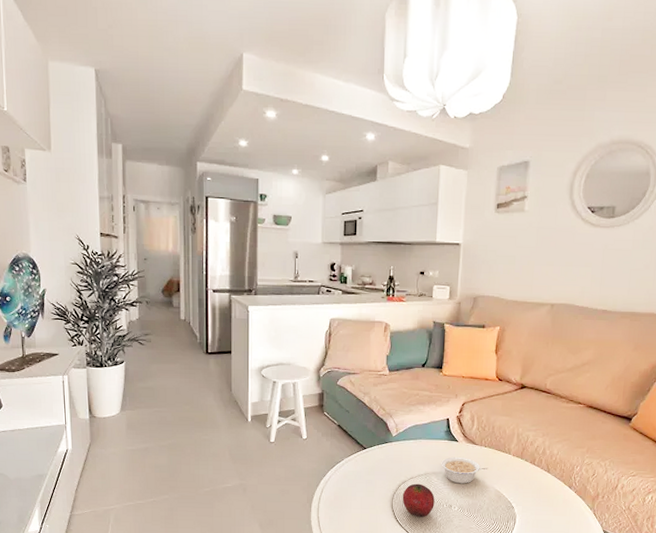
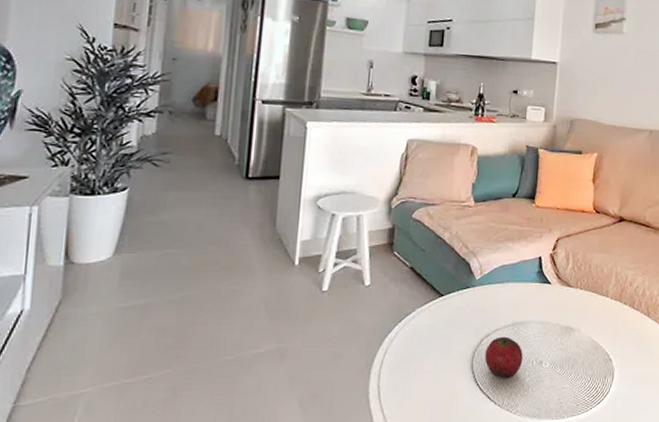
legume: present [441,456,488,484] -> none [531,302,584,335]

